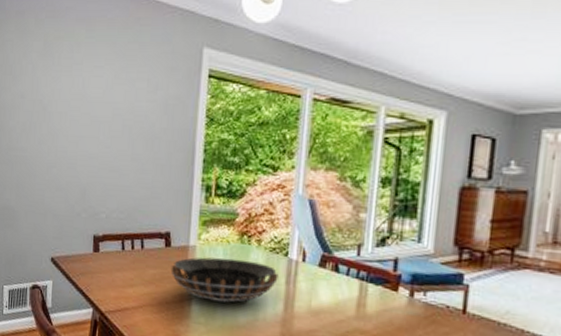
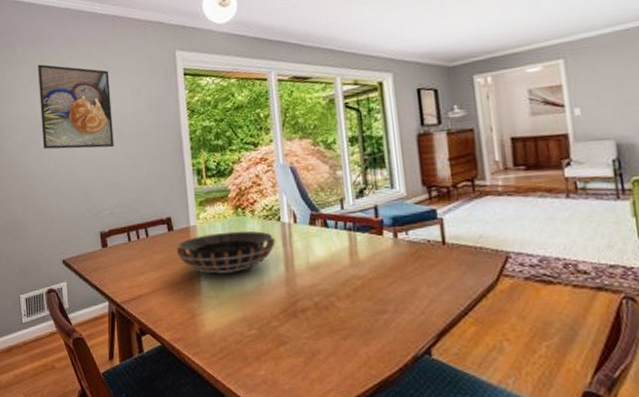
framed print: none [45,40,126,146] -> present [38,64,114,150]

